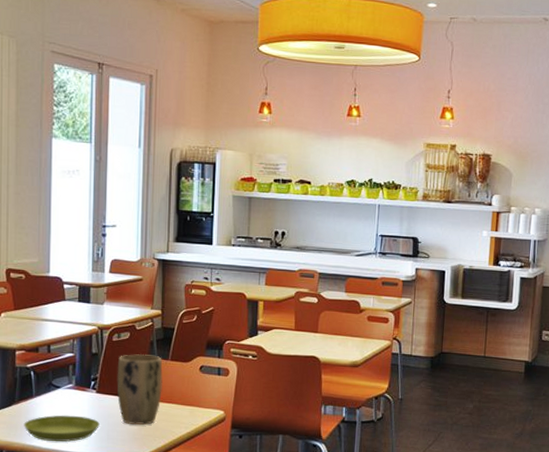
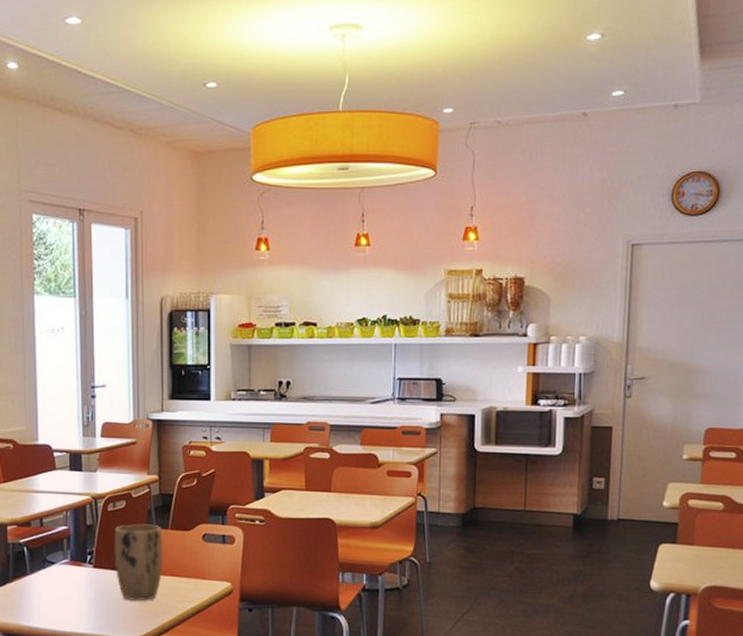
saucer: present [24,415,100,442] -> none [19,592,98,622]

